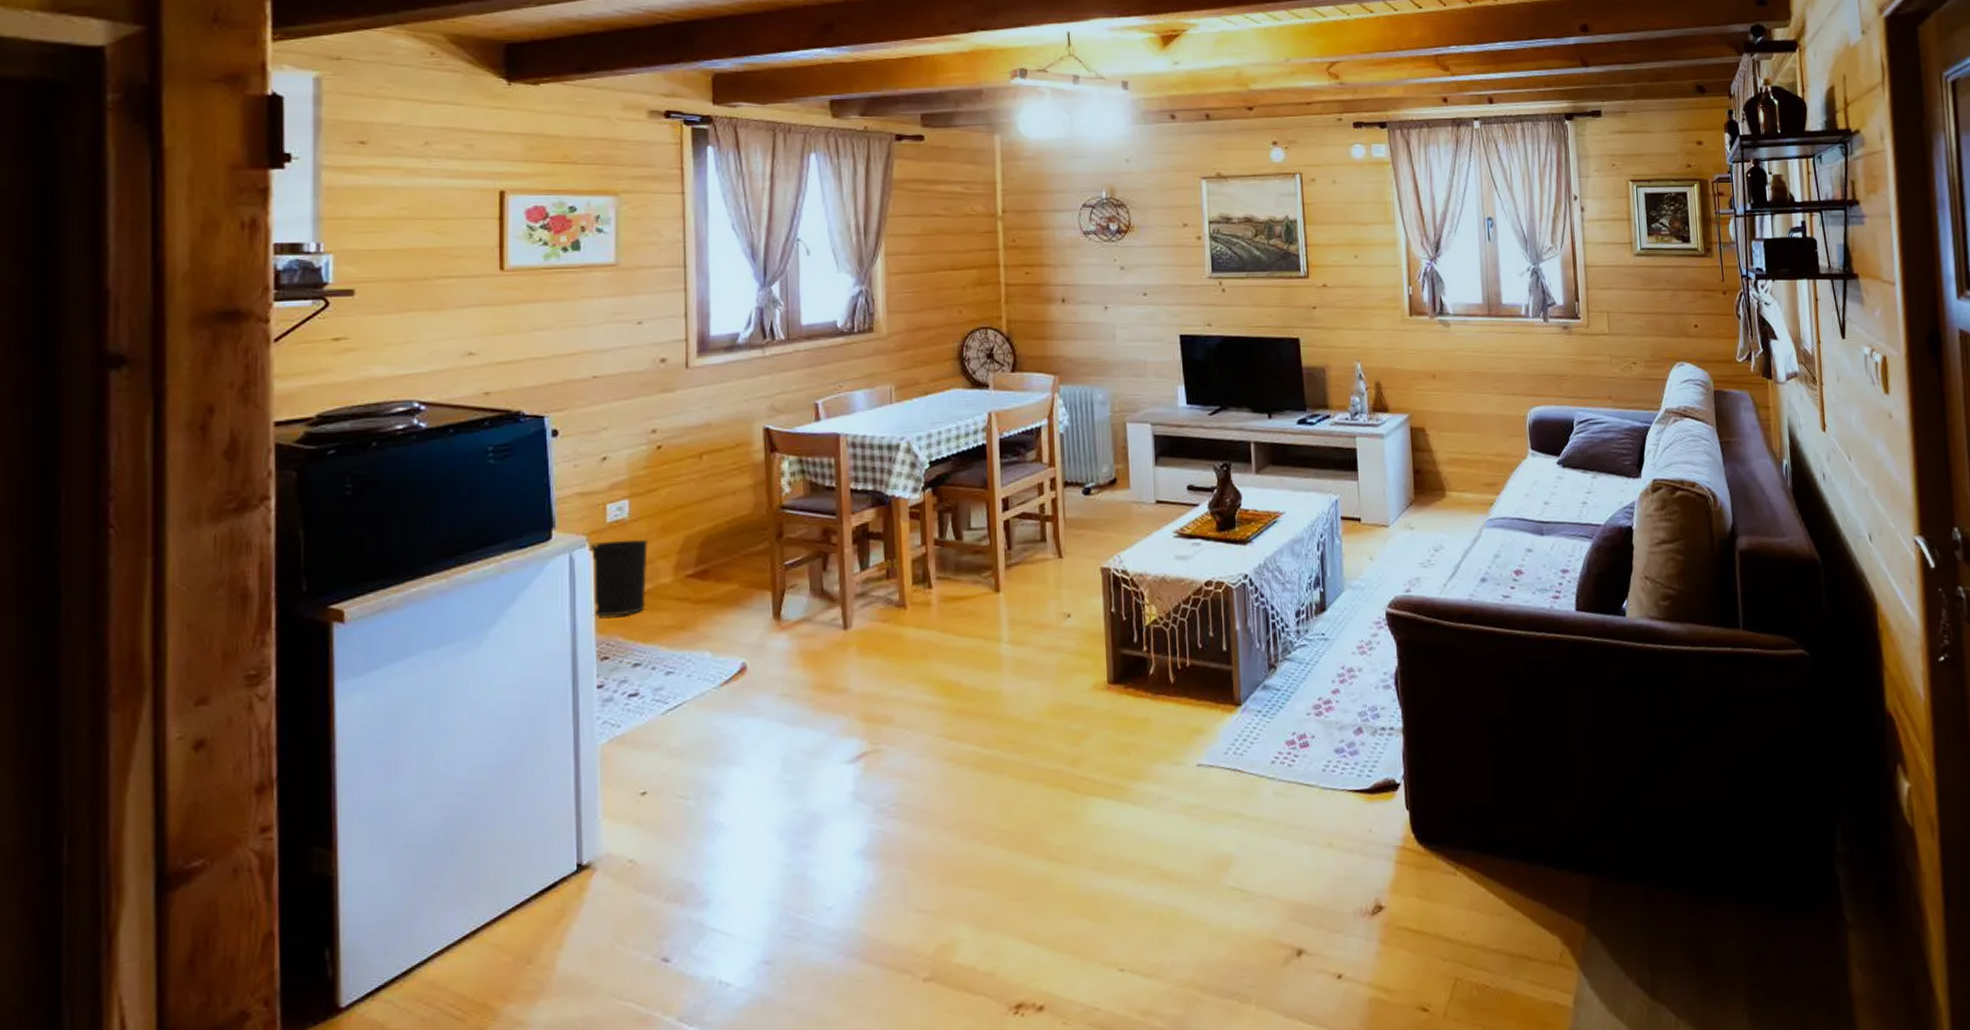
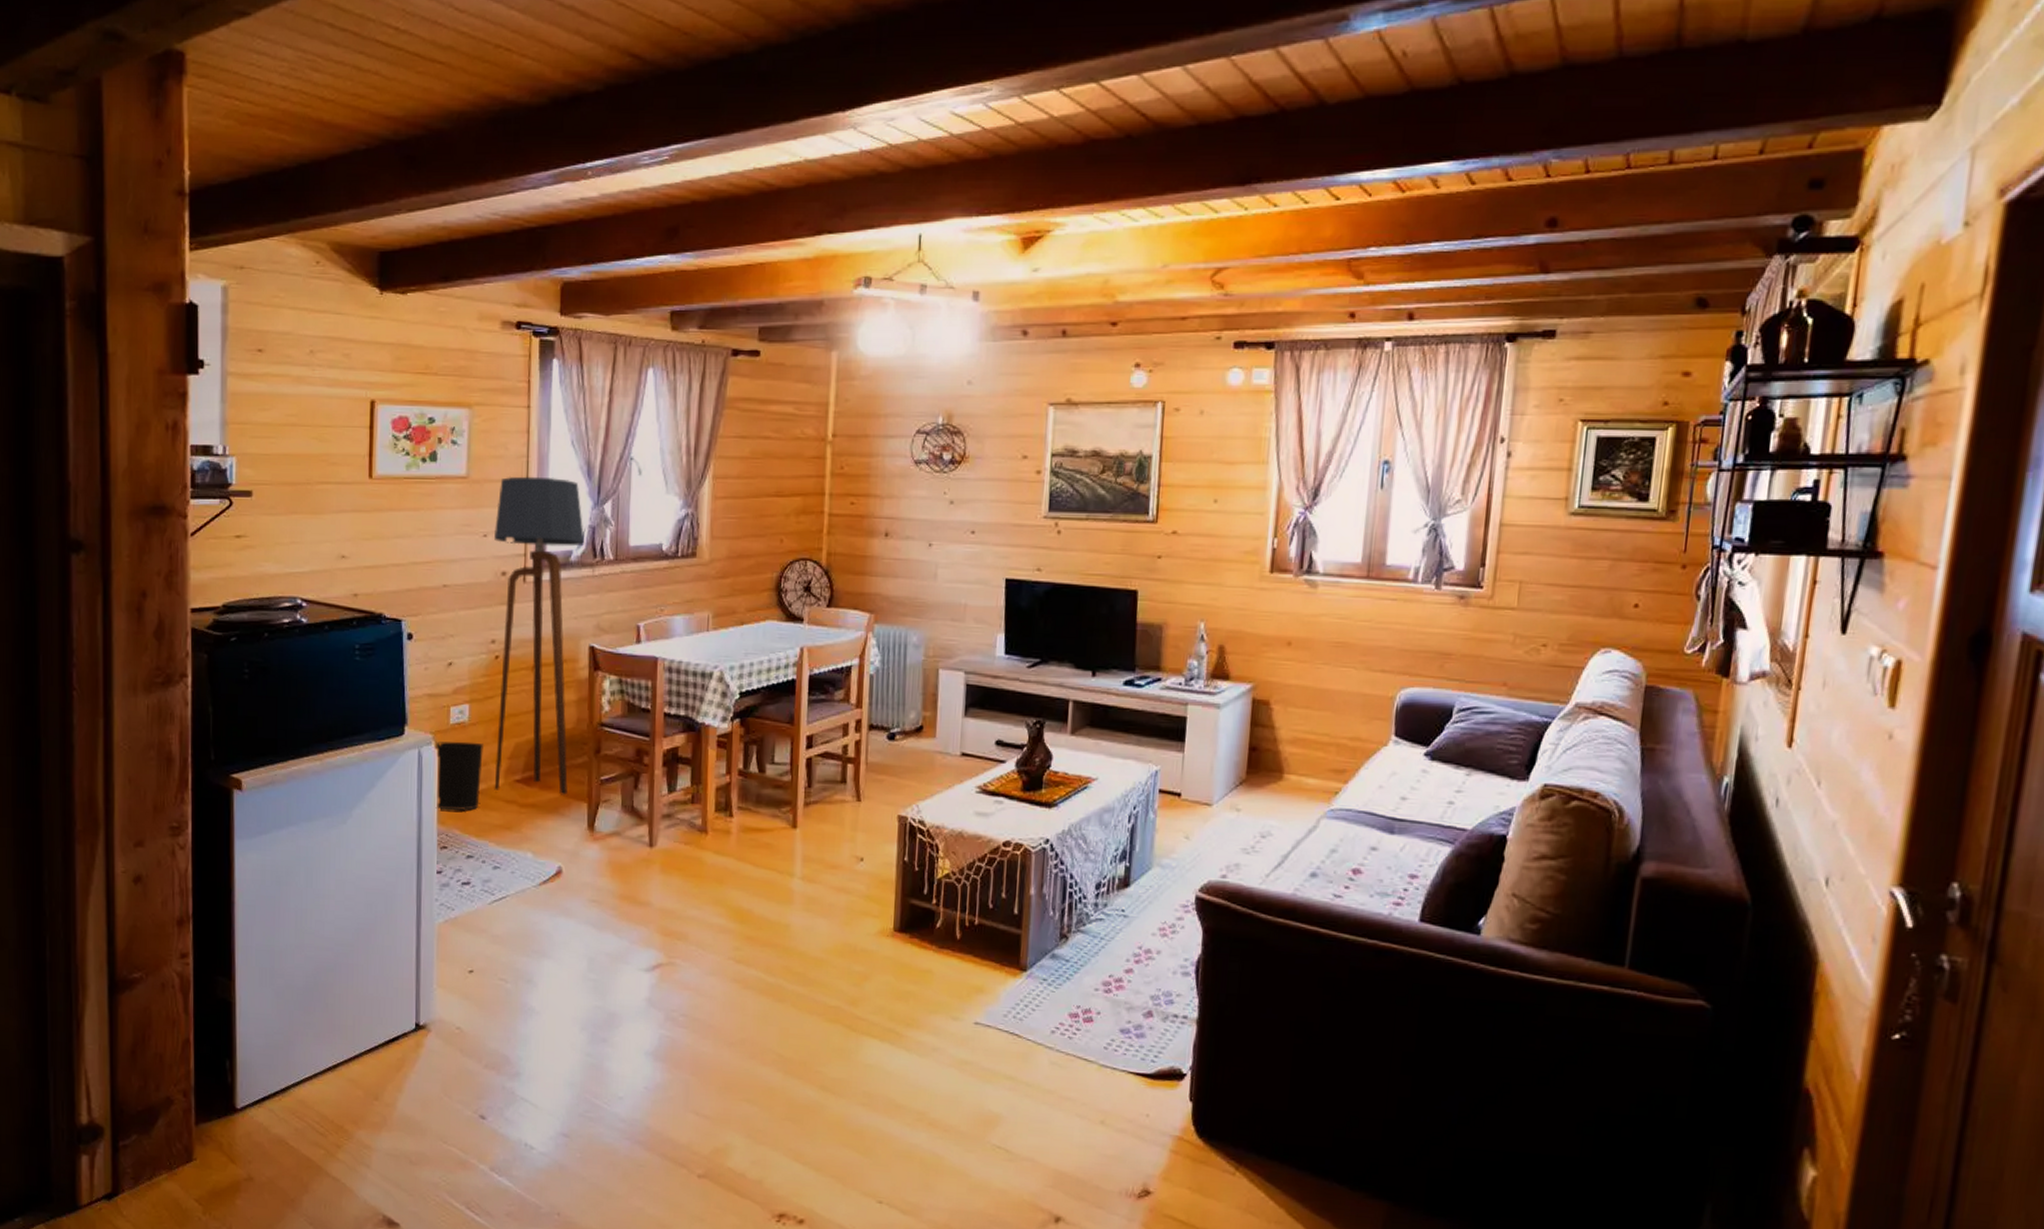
floor lamp: none [650,261,753,589] -> present [494,476,585,795]

